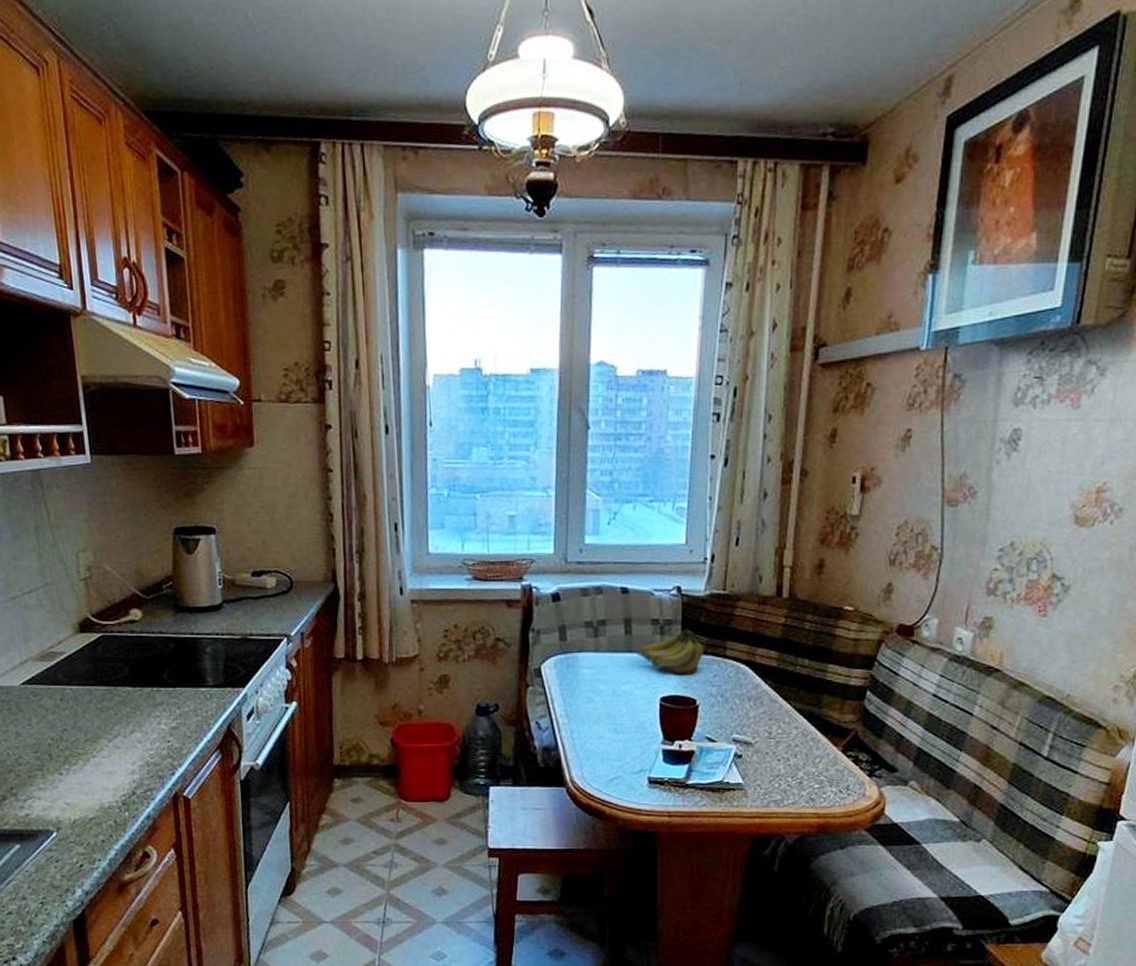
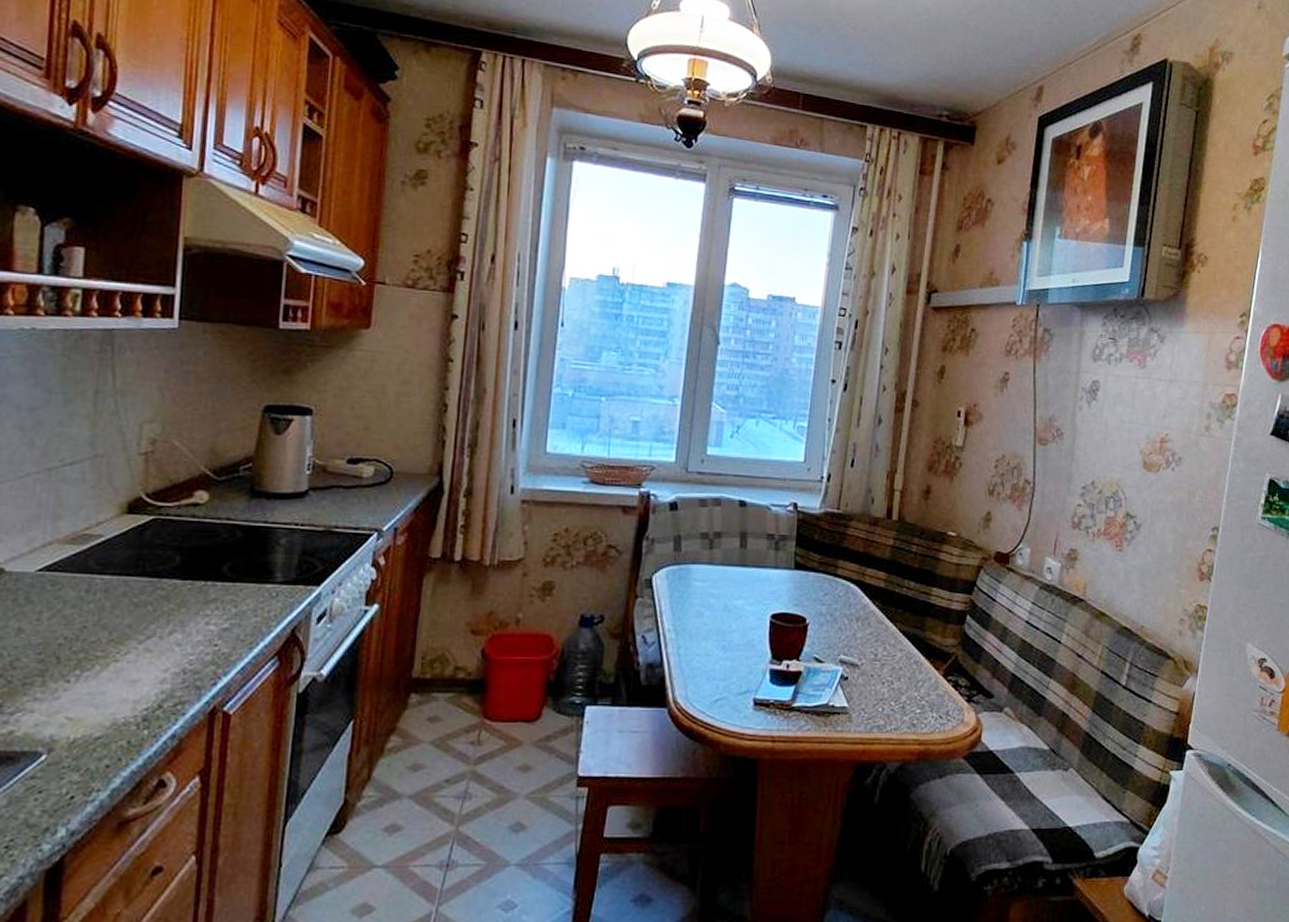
fruit: present [636,630,705,677] -> none [749,547,817,594]

